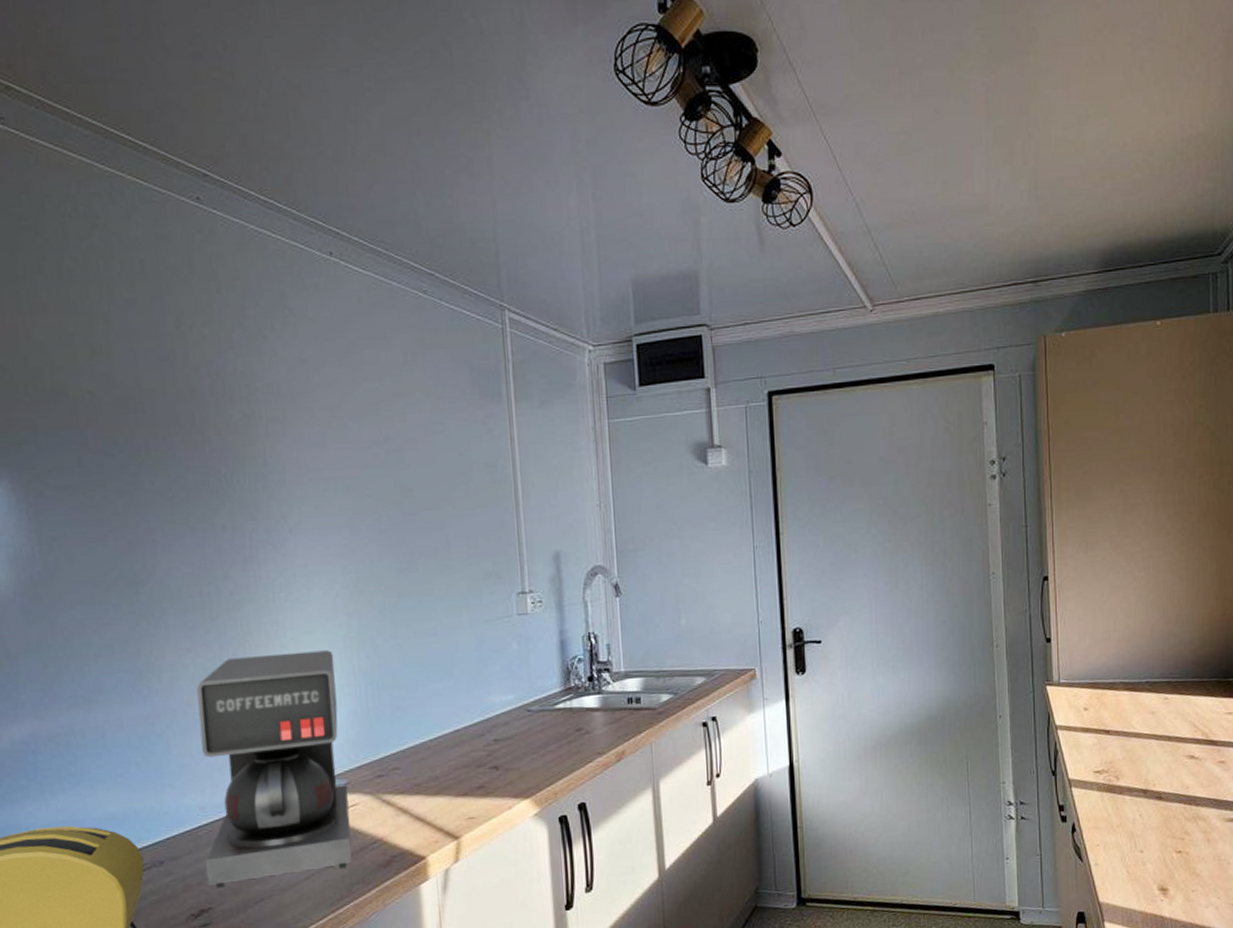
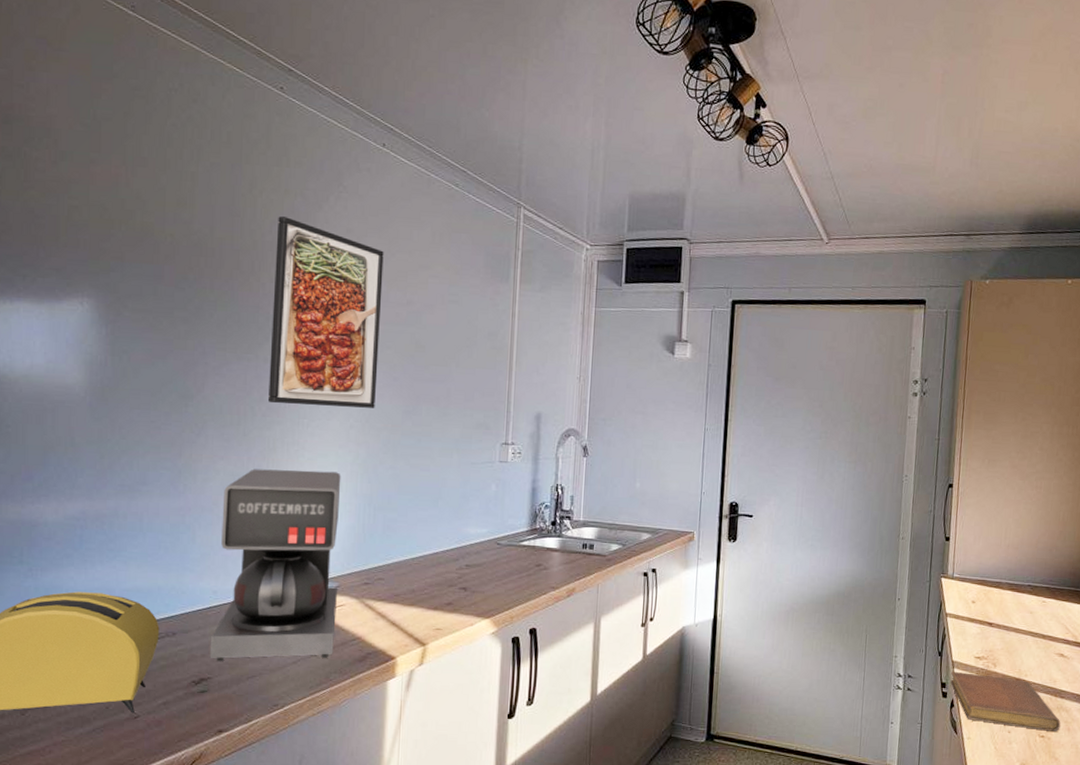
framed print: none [215,354,363,578] -> present [268,216,384,408]
notebook: none [1068,790,1199,846] -> present [950,671,1061,733]

